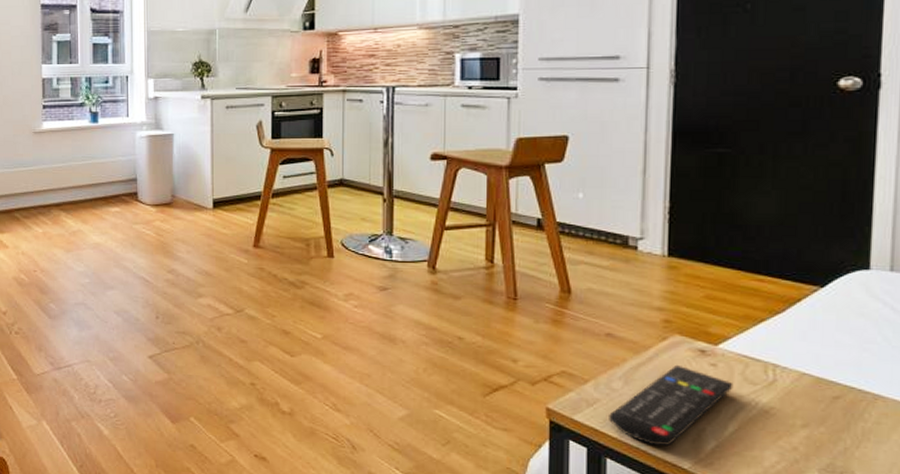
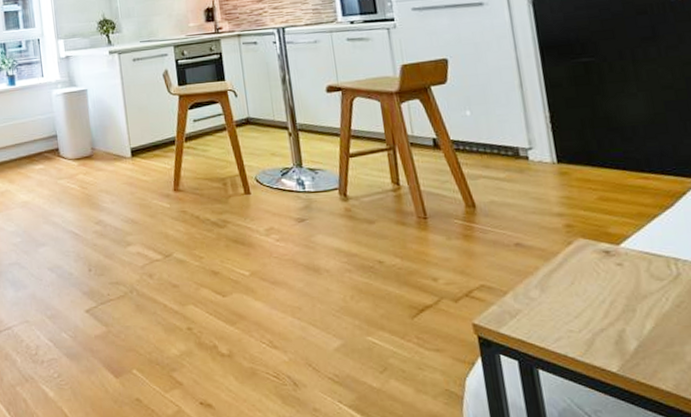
remote control: present [609,364,734,445] -> none [532,267,643,351]

